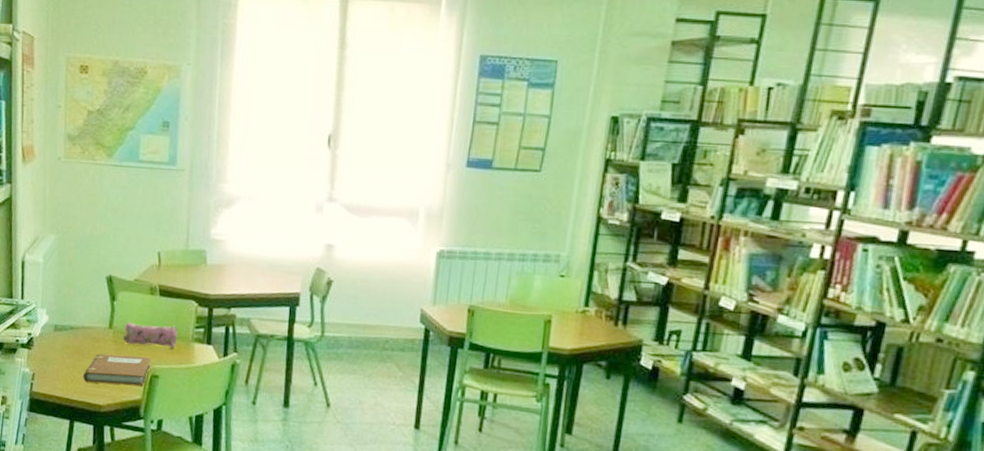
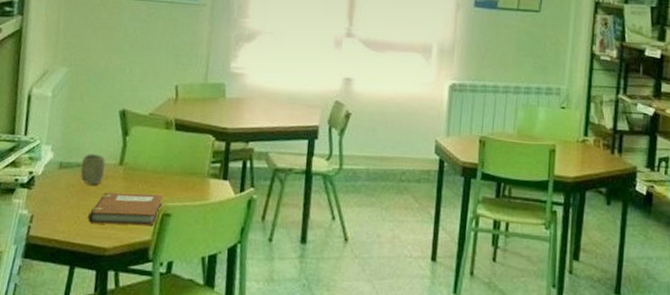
cup: none [74,317,97,347] -> present [80,154,106,185]
pencil case: present [122,321,177,348] -> none [133,157,193,184]

